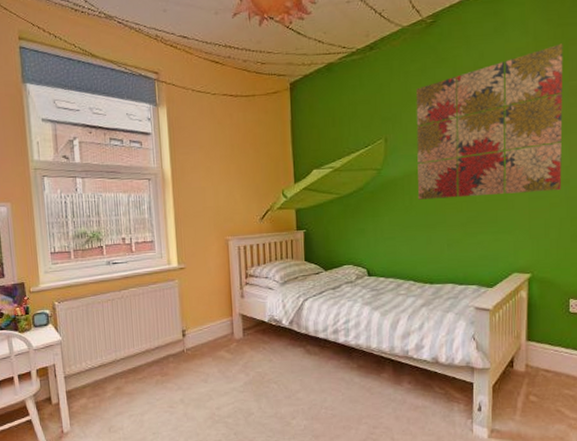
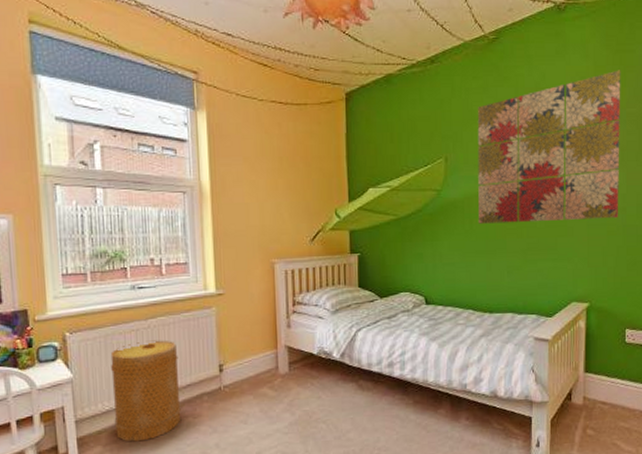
basket: none [91,308,151,396] -> present [110,340,181,442]

